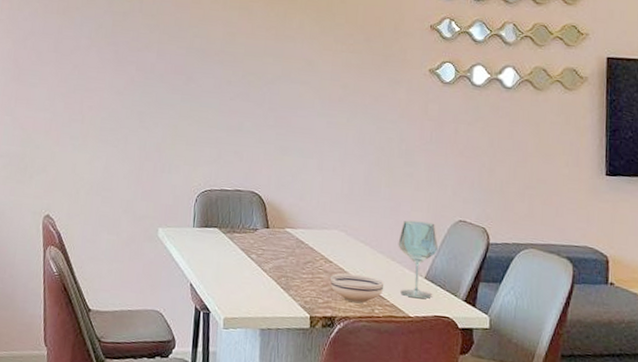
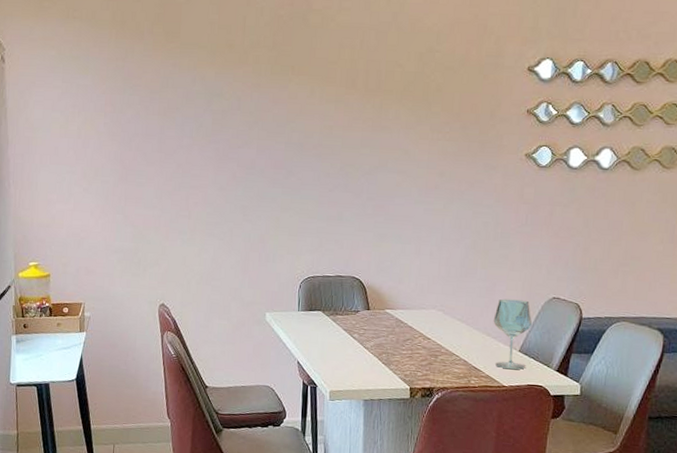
bowl: present [329,273,385,303] -> none [428,348,480,375]

